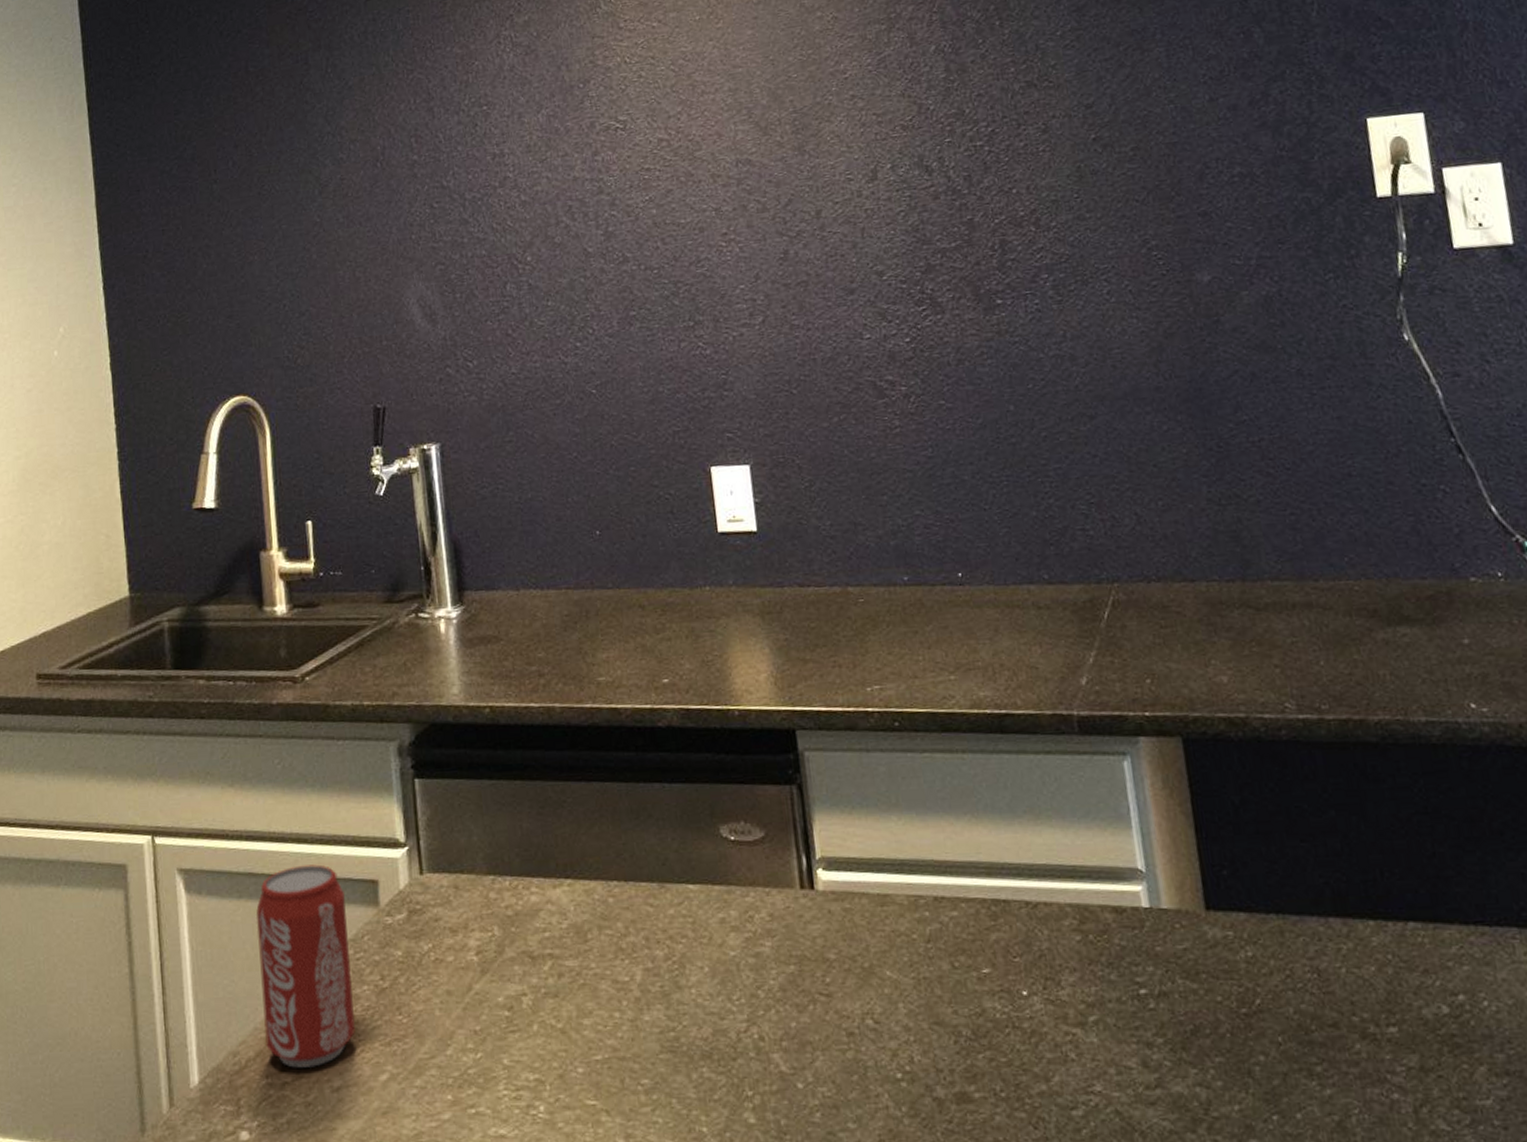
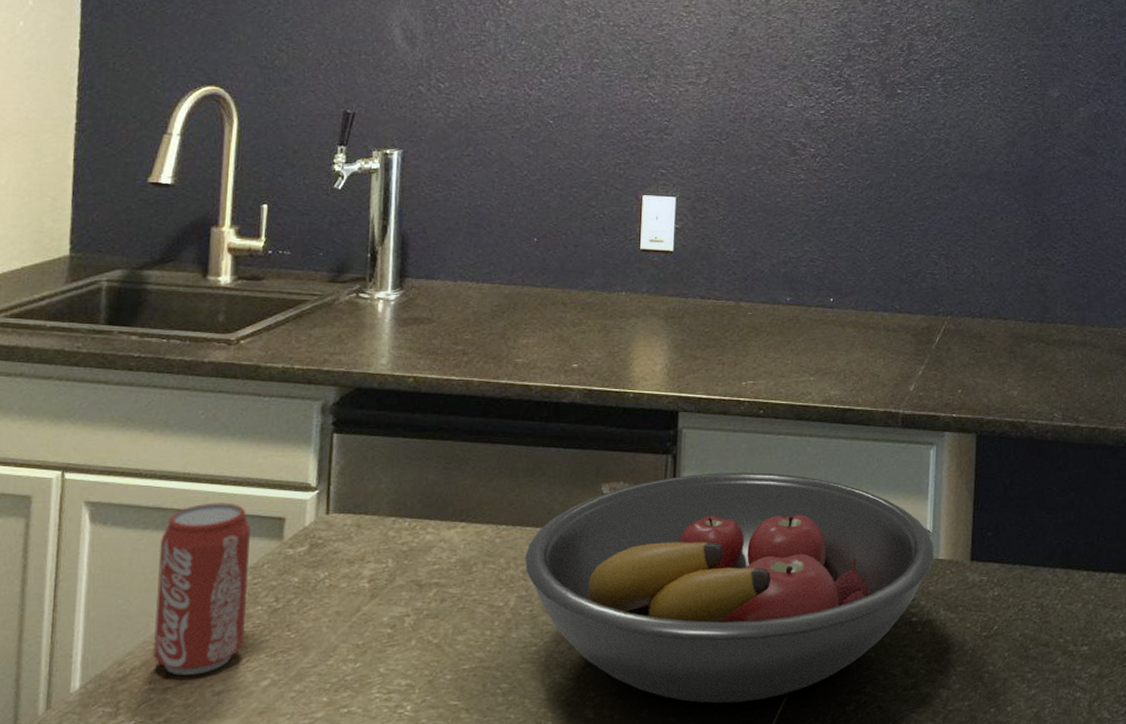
fruit bowl: none [644,802,1155,1105] -> present [525,472,934,703]

